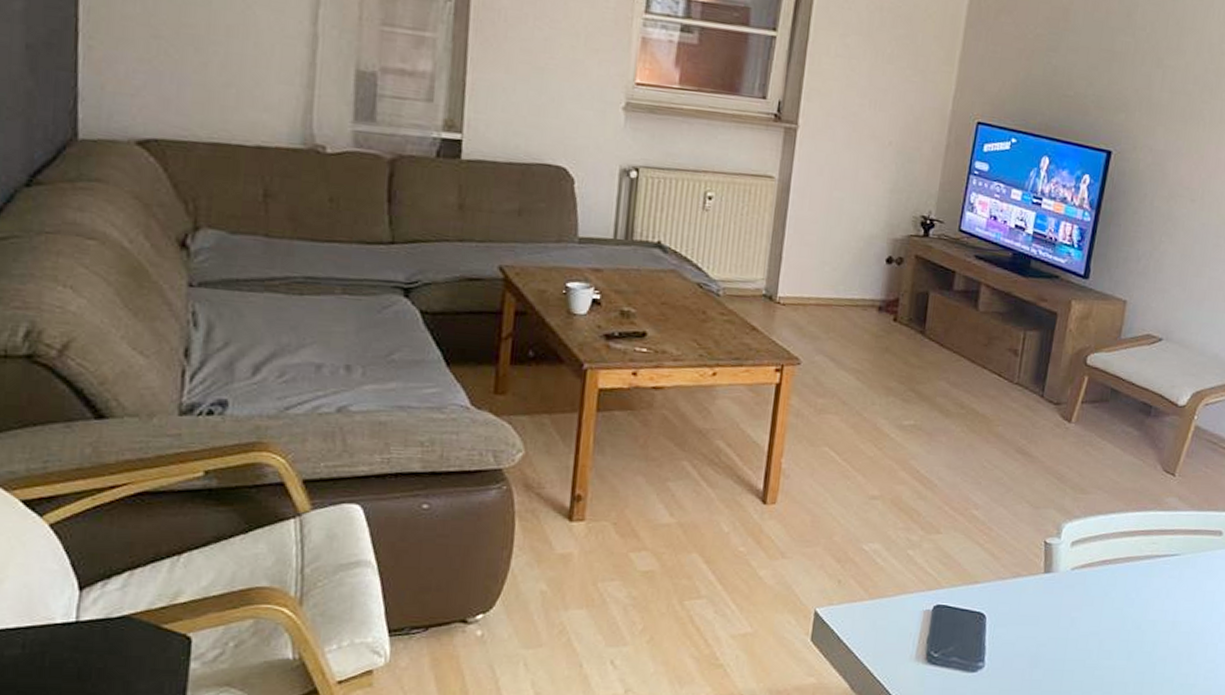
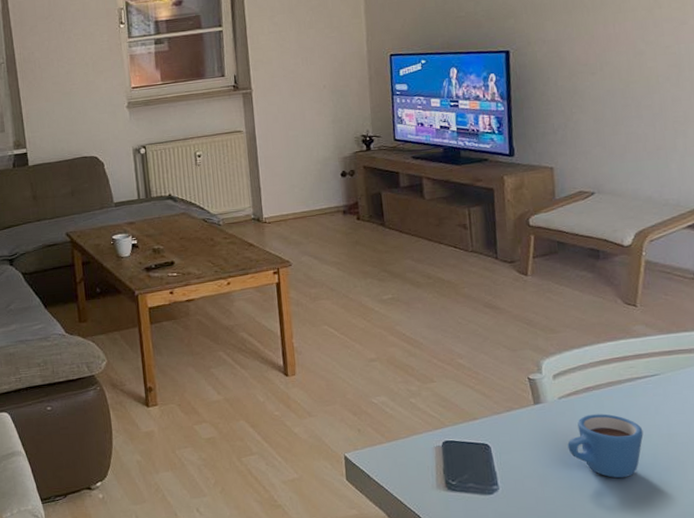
mug: none [1068,591,1149,665] -> present [567,414,644,478]

